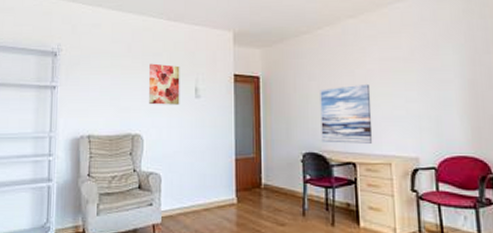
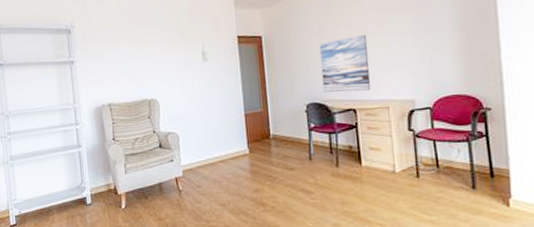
wall art: present [149,63,180,105] -> none [158,32,190,71]

